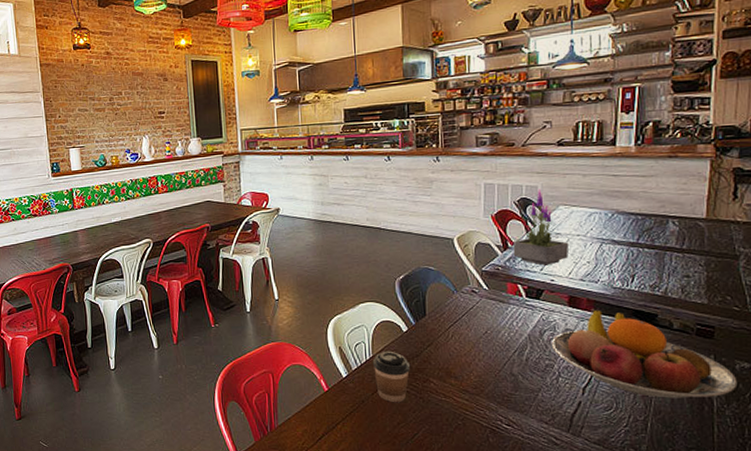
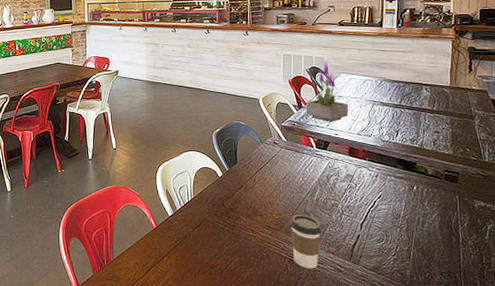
coffee cup: present [373,351,411,402] -> none [194,193,225,237]
coffee cup: none [491,376,533,441] -> present [289,214,322,269]
fruit bowl: present [552,309,738,398] -> none [336,158,477,232]

